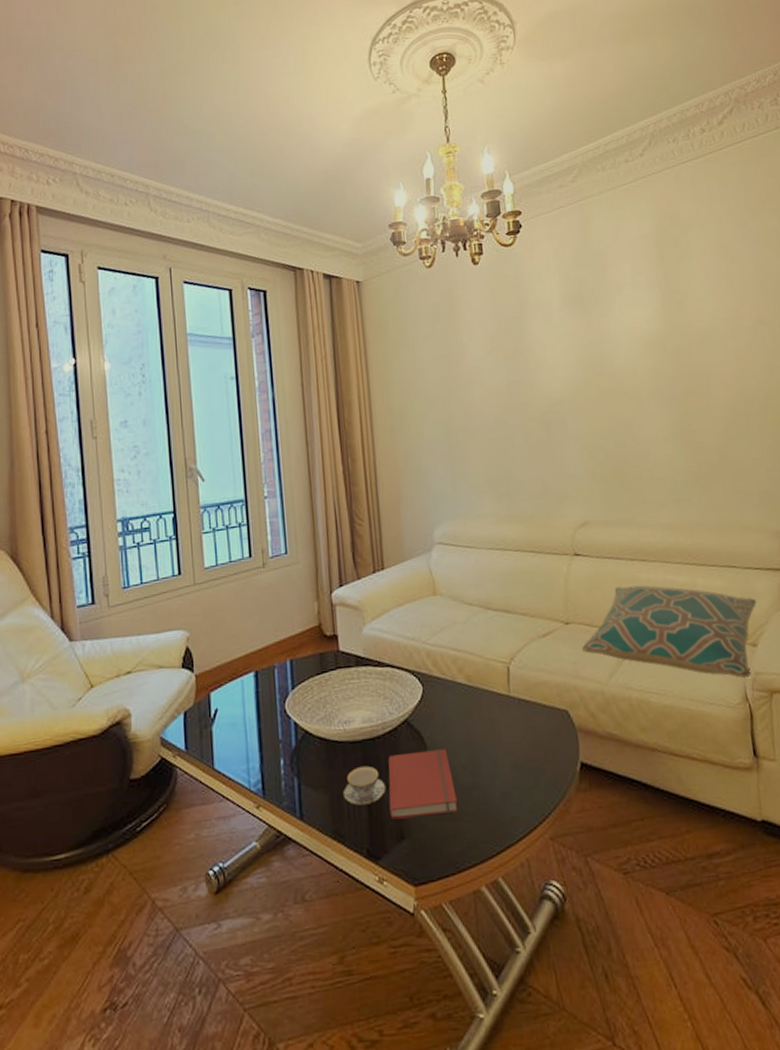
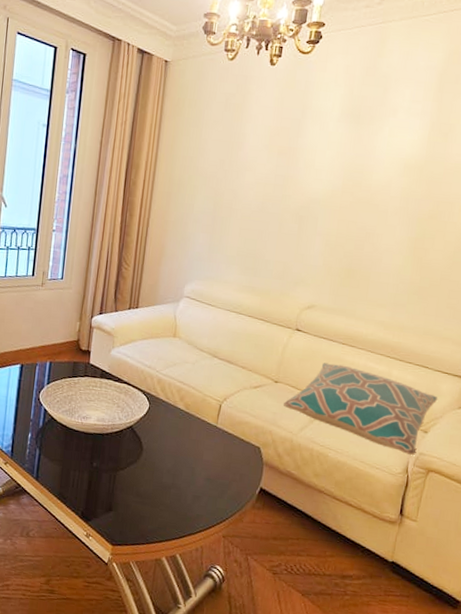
teacup: present [342,765,386,806] -> none [71,452,106,481]
book: present [388,749,458,820] -> none [104,449,158,502]

